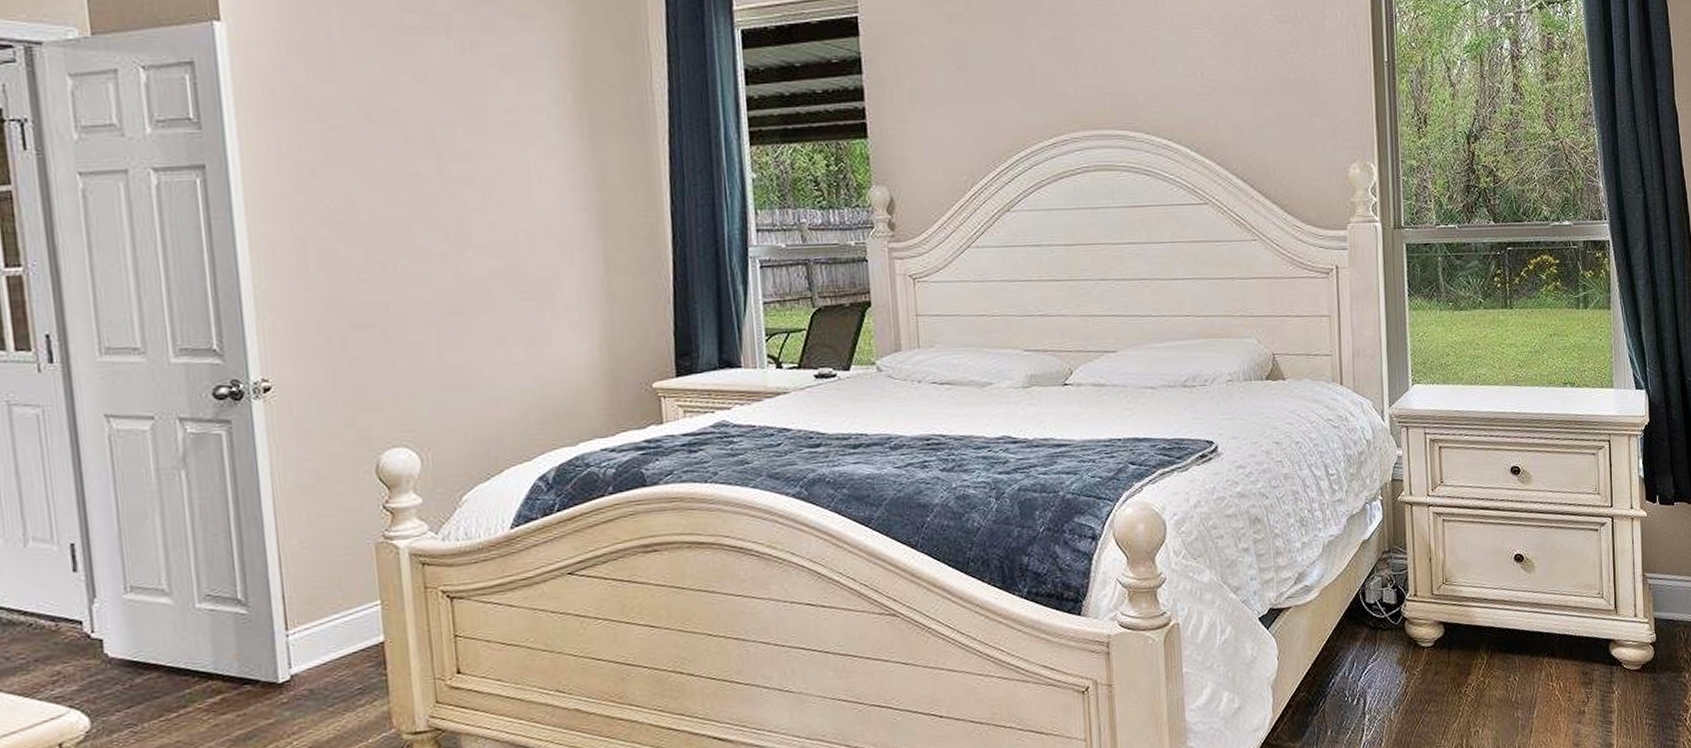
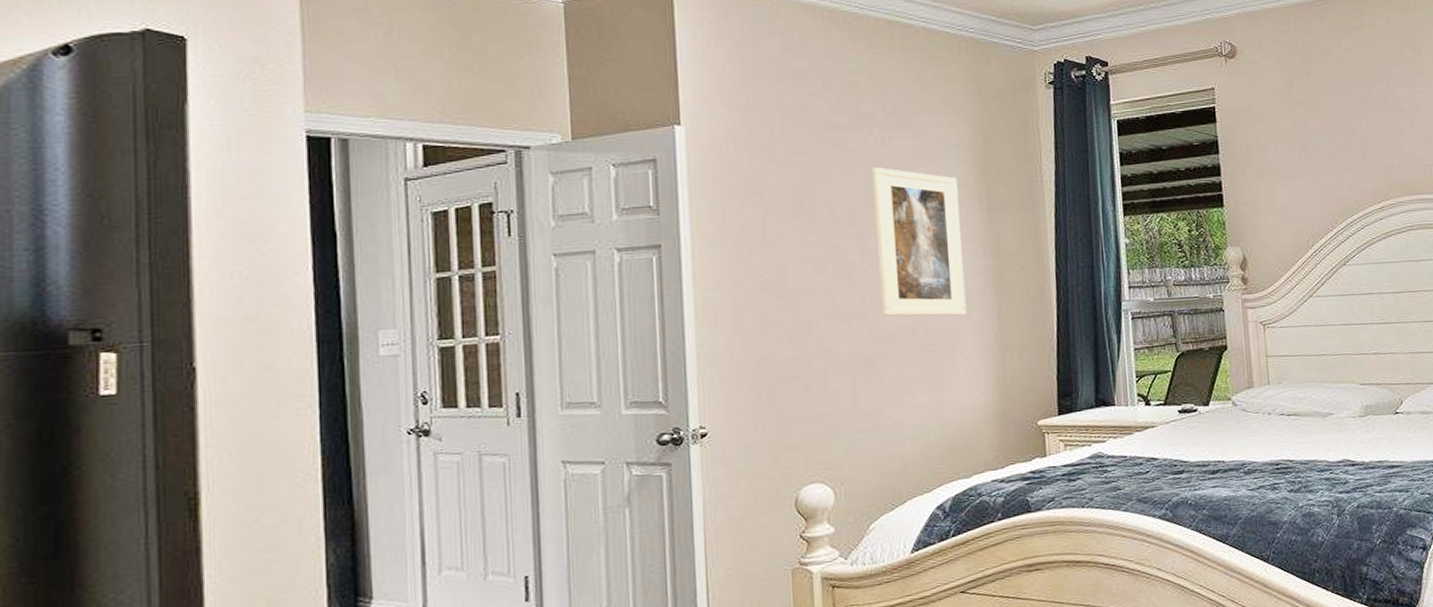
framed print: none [452,79,568,259] -> present [872,167,967,317]

